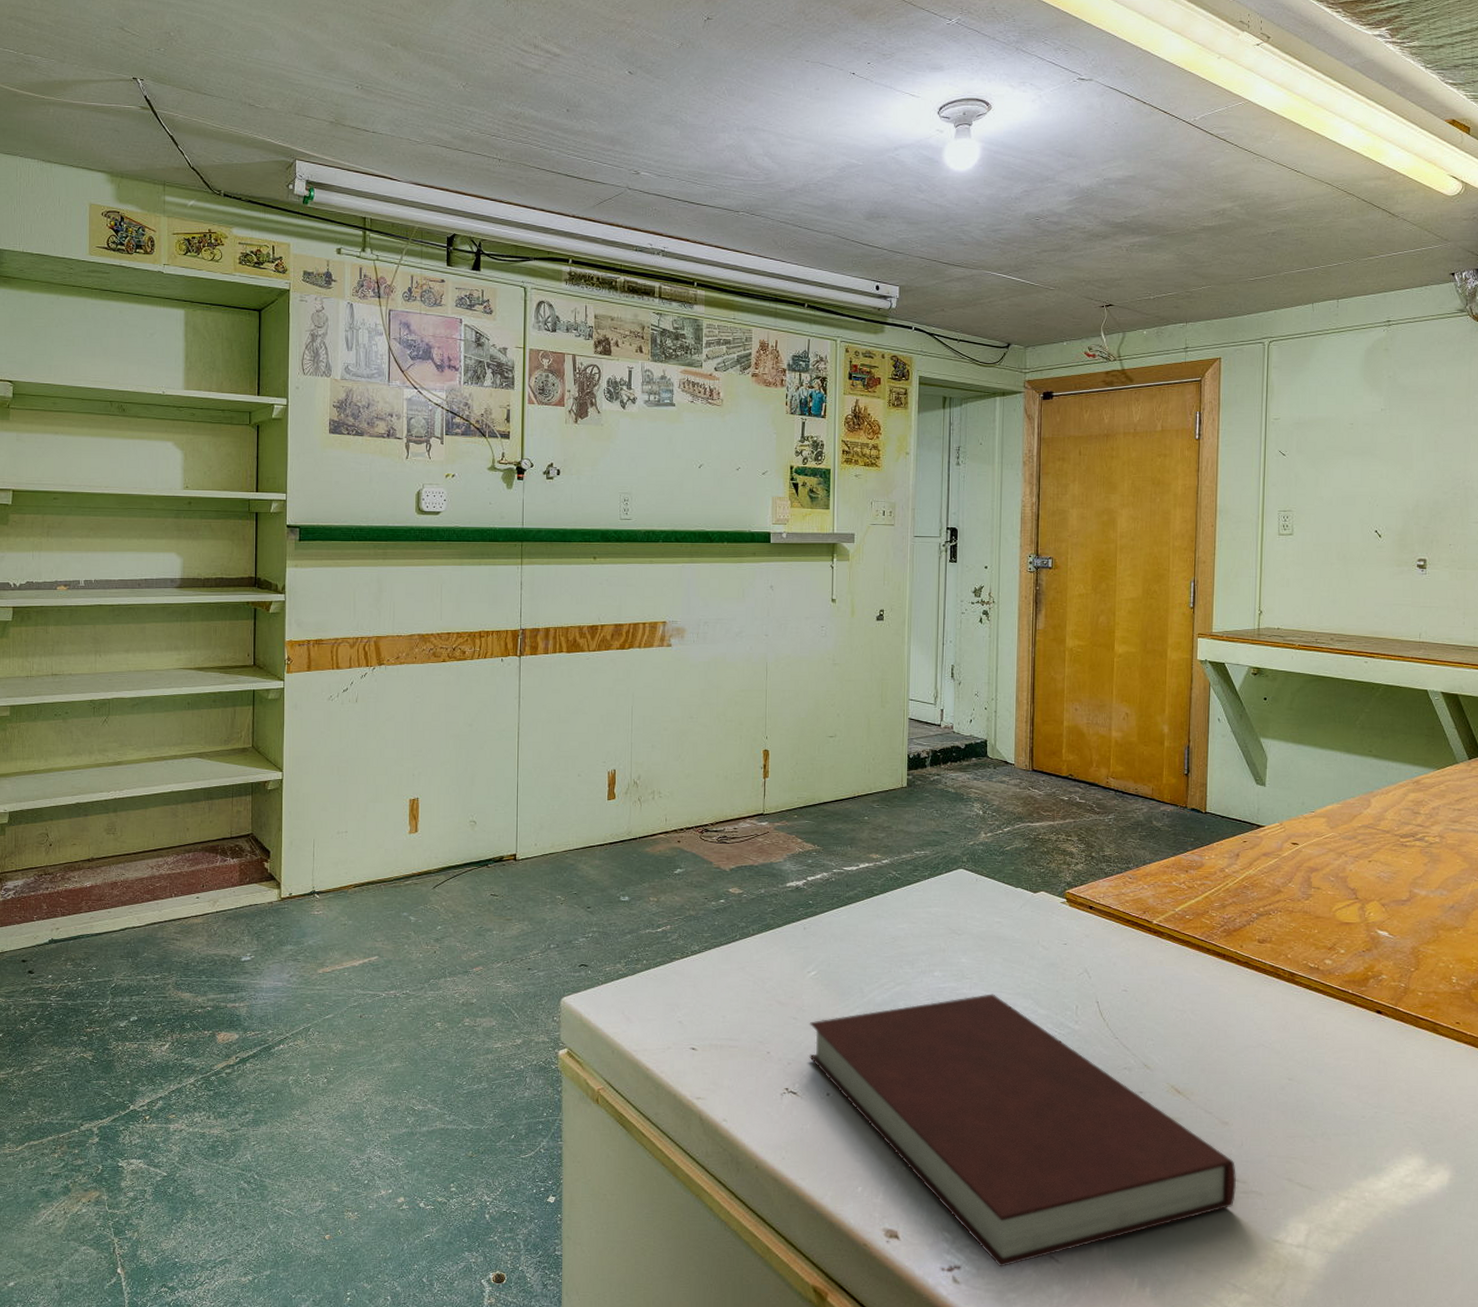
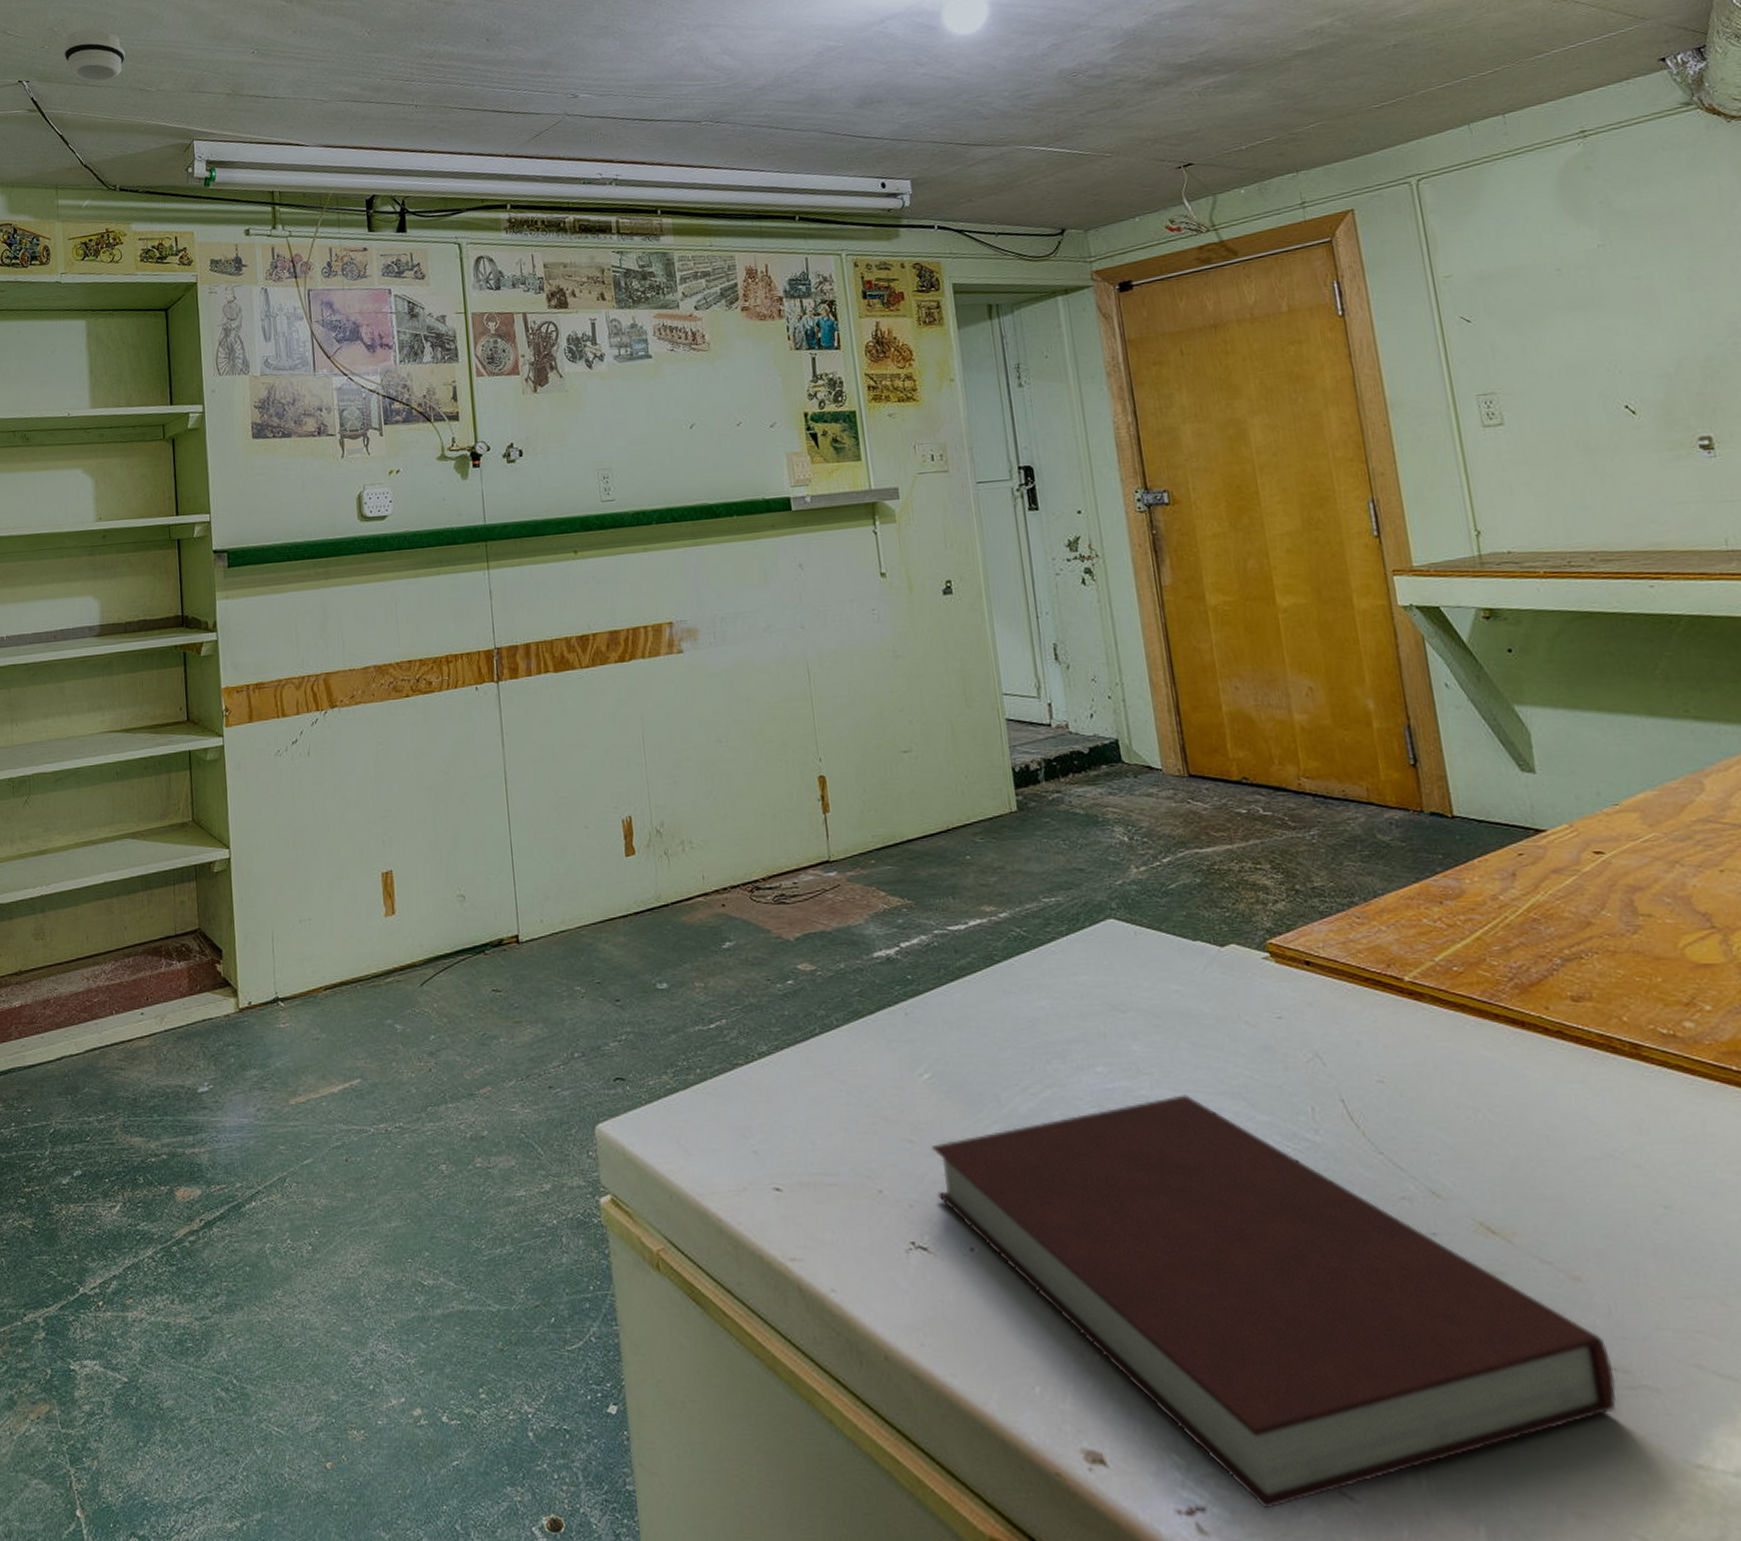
smoke detector: none [179,39,237,91] -> present [63,29,125,82]

